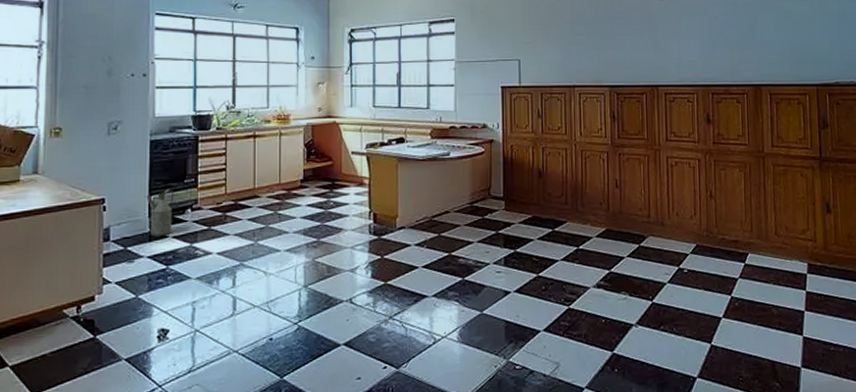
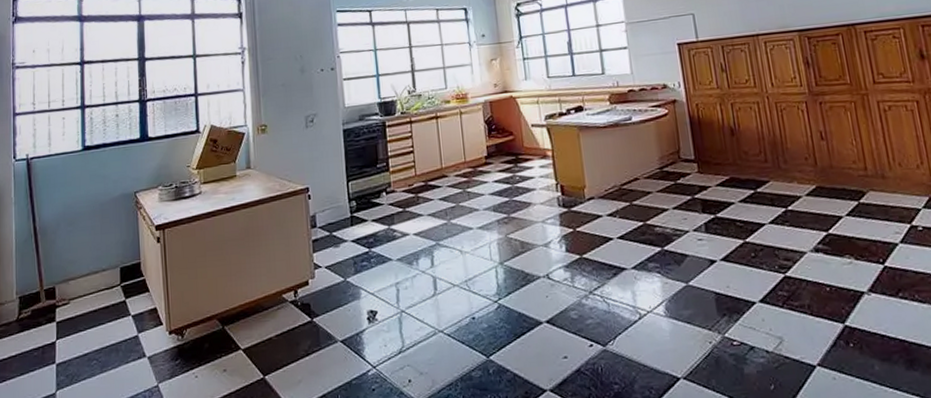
watering can: present [146,189,174,237] -> none [344,174,371,221]

